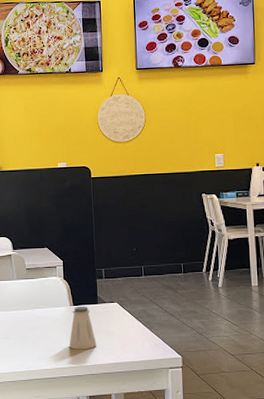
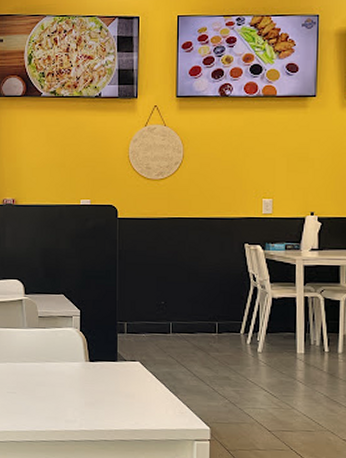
saltshaker: present [69,306,97,350] -> none [82,362,113,412]

